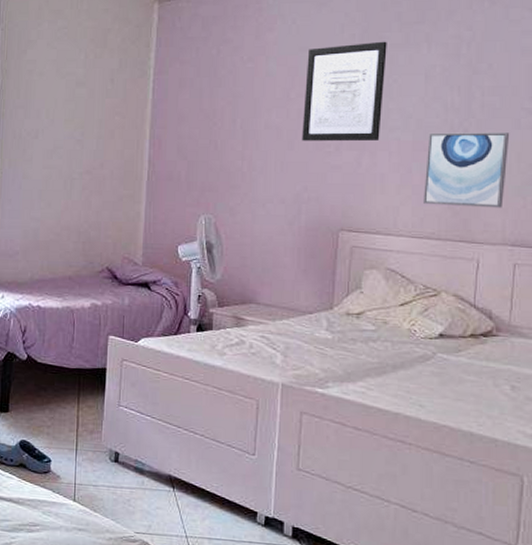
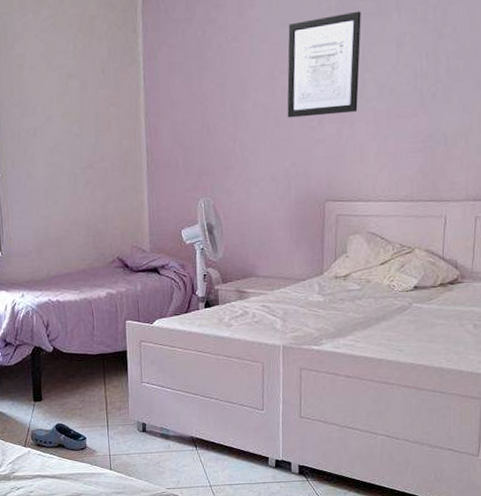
wall art: present [423,132,510,208] -> none [398,94,472,169]

